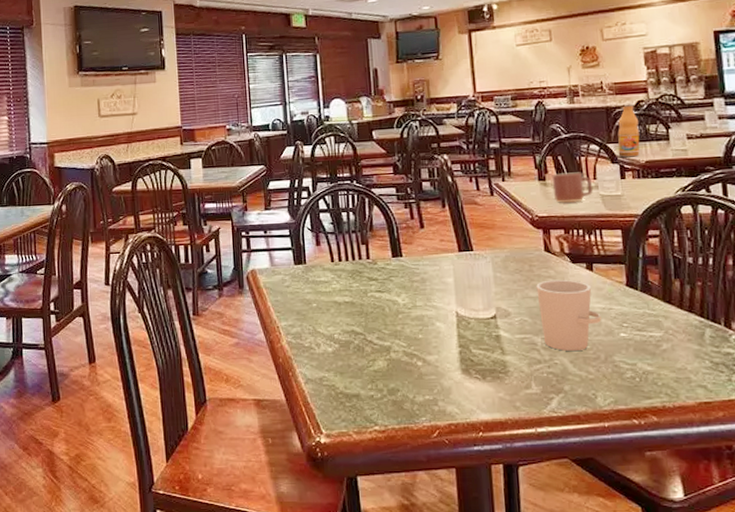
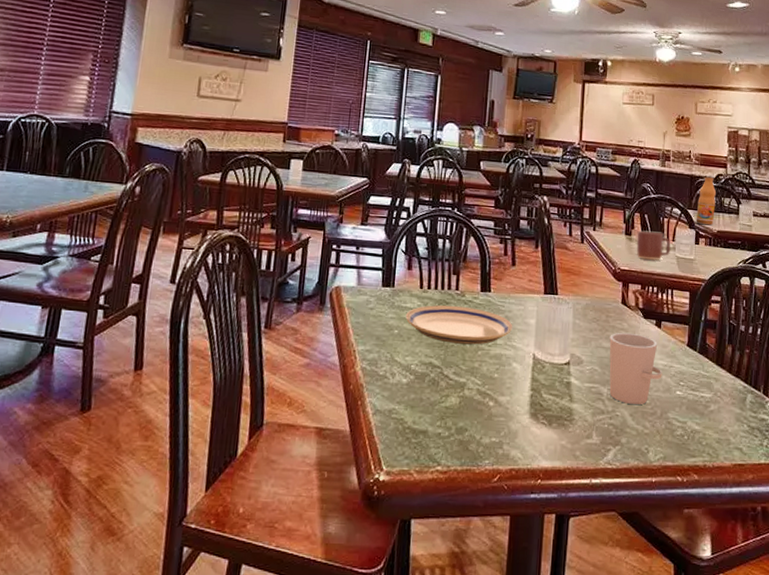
plate: none [321,273,431,310] -> present [405,305,513,345]

